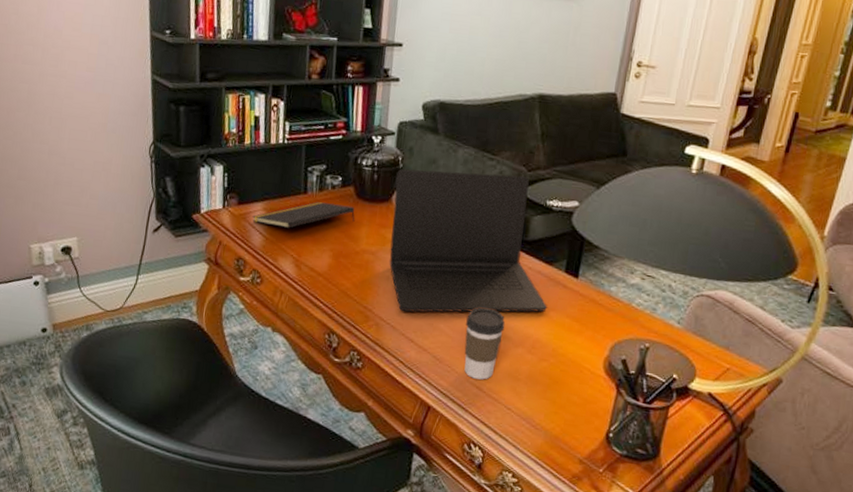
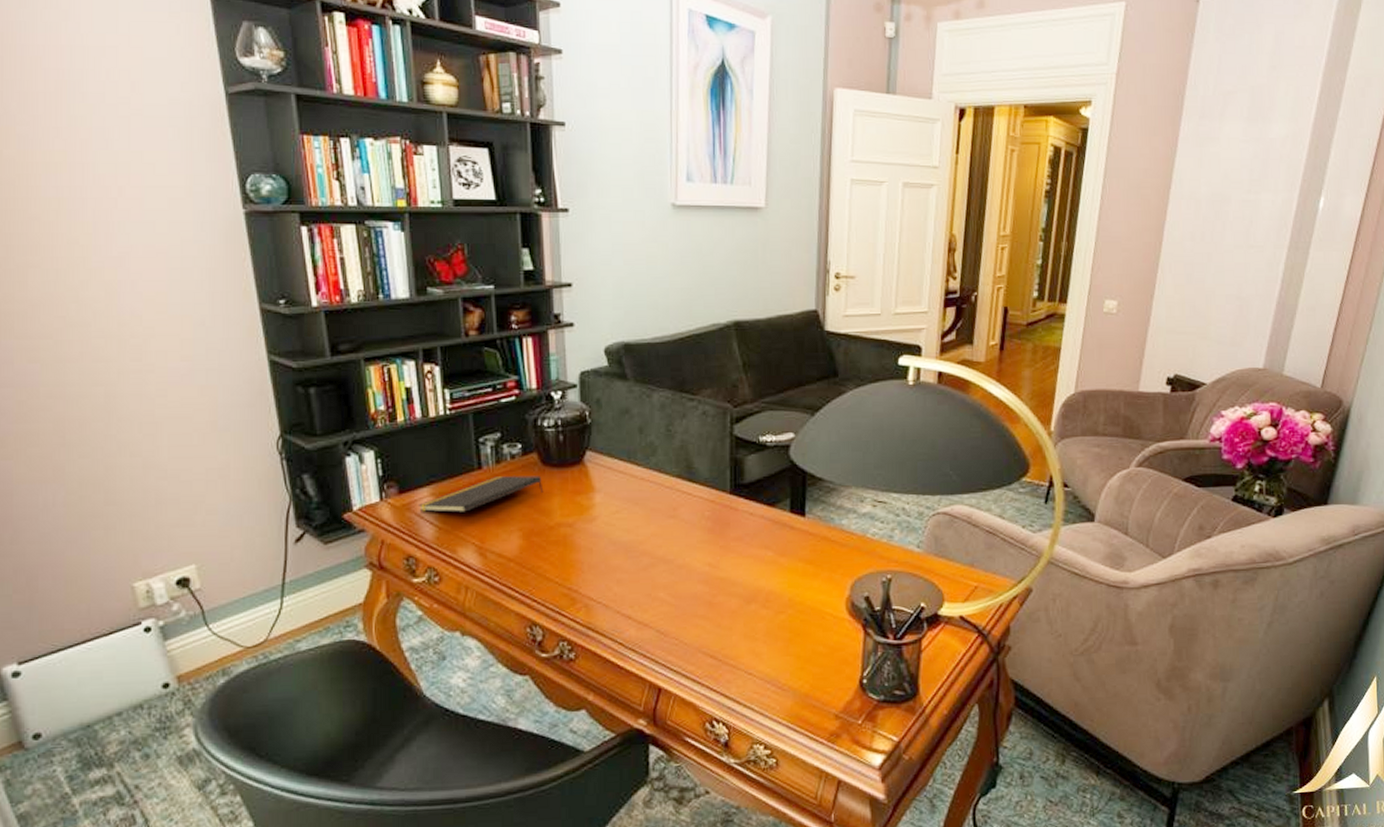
laptop: present [389,169,547,313] -> none [585,413,776,587]
coffee cup: present [464,307,506,380] -> none [689,566,733,647]

